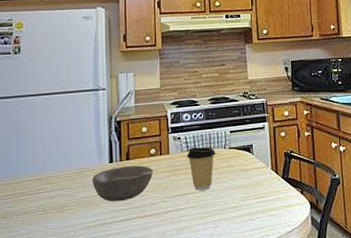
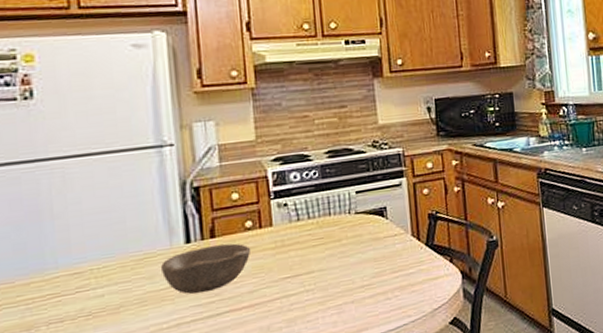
coffee cup: present [186,147,216,190] -> none [297,213,338,269]

